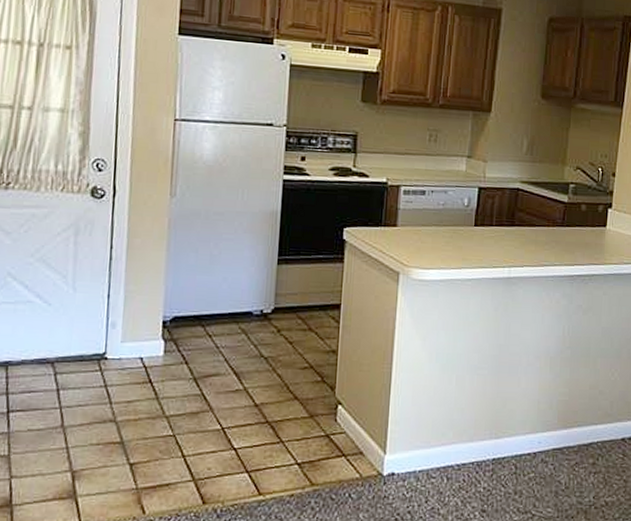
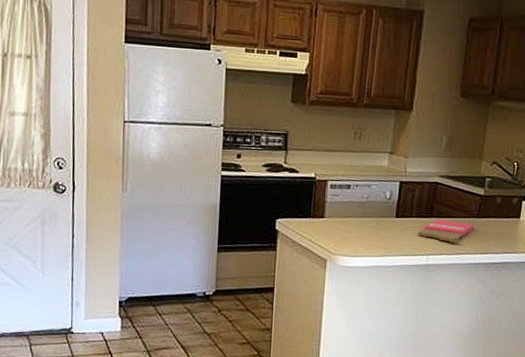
cutting board: none [498,228,558,254] -> present [417,219,474,243]

